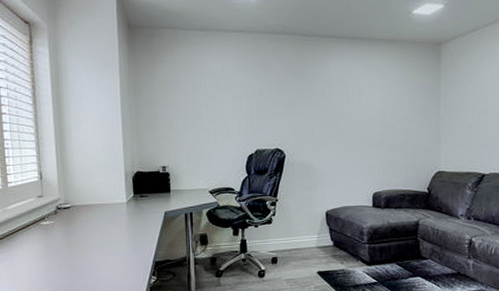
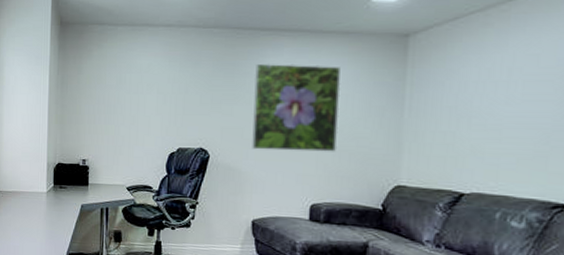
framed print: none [320,67,392,147] -> present [252,63,341,152]

